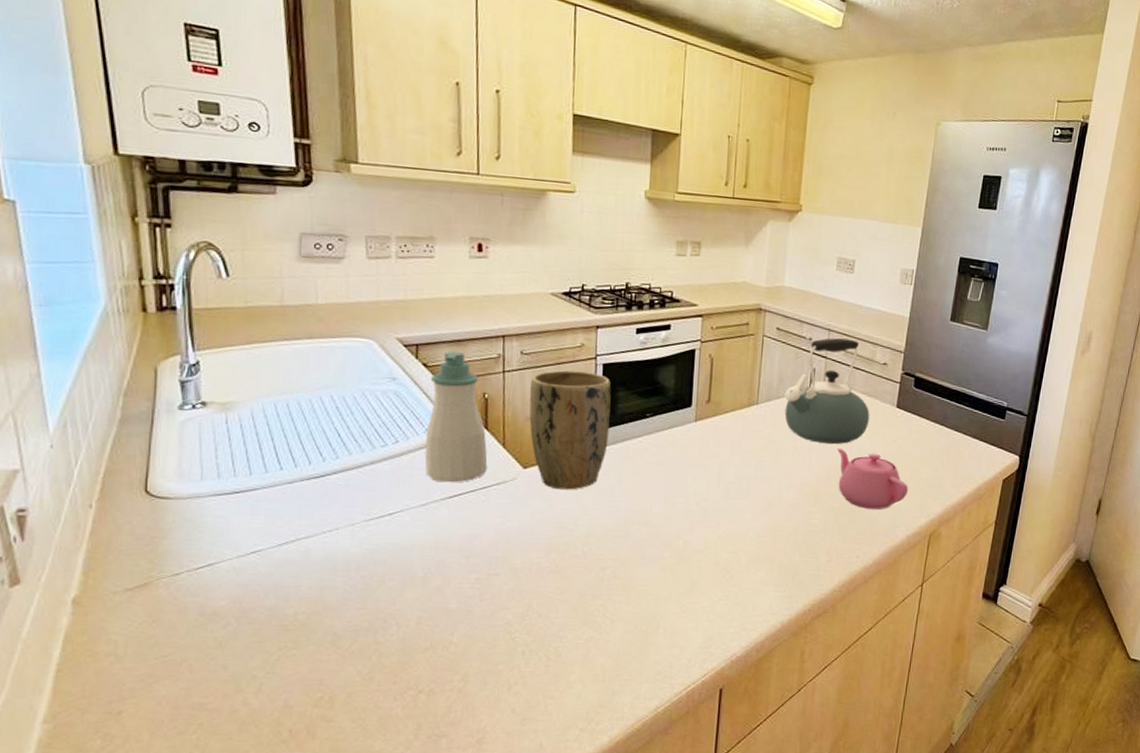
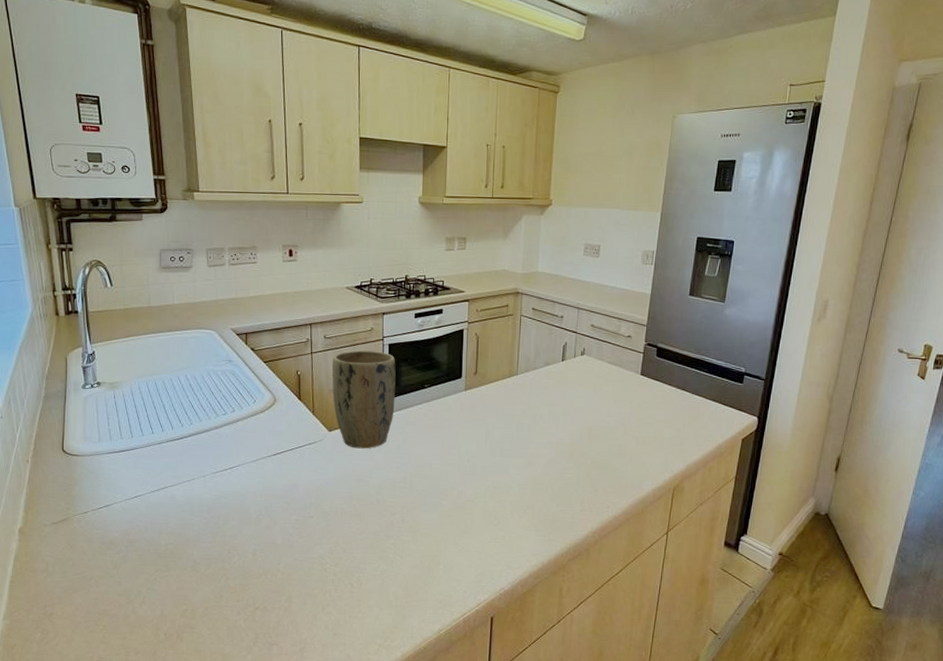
soap bottle: present [424,351,488,483] -> none [254,337,302,443]
kettle: present [784,338,870,445] -> none [540,315,617,409]
teapot: present [837,447,909,510] -> none [587,411,653,466]

